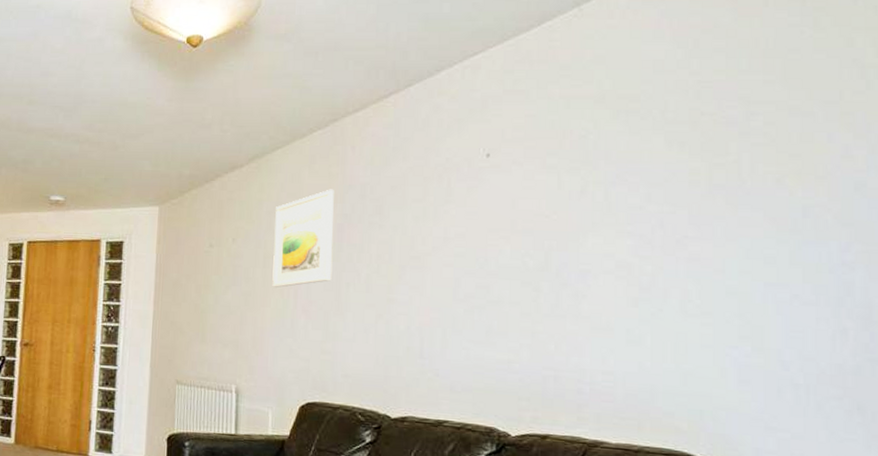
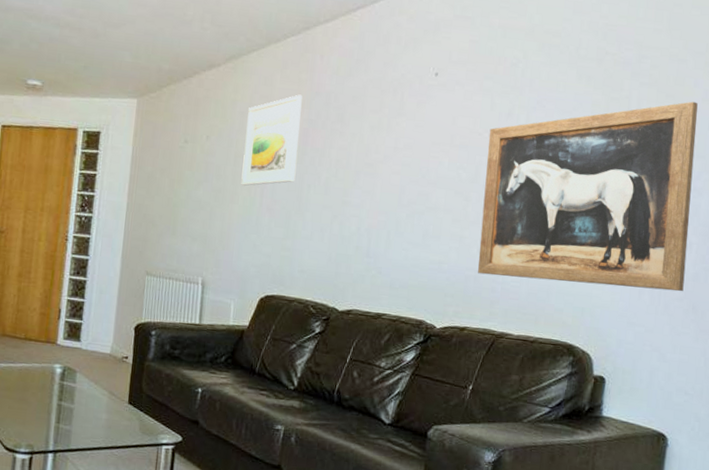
wall art: none [557,159,842,389] -> present [477,101,698,292]

